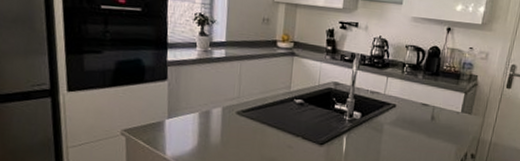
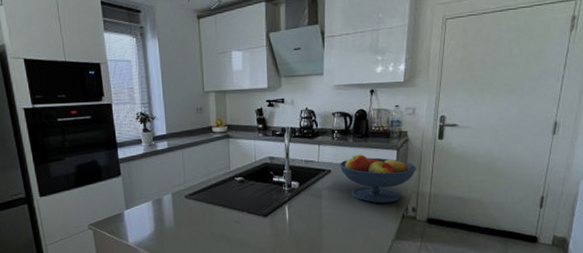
fruit bowl: none [405,92,482,147] -> present [339,154,417,204]

